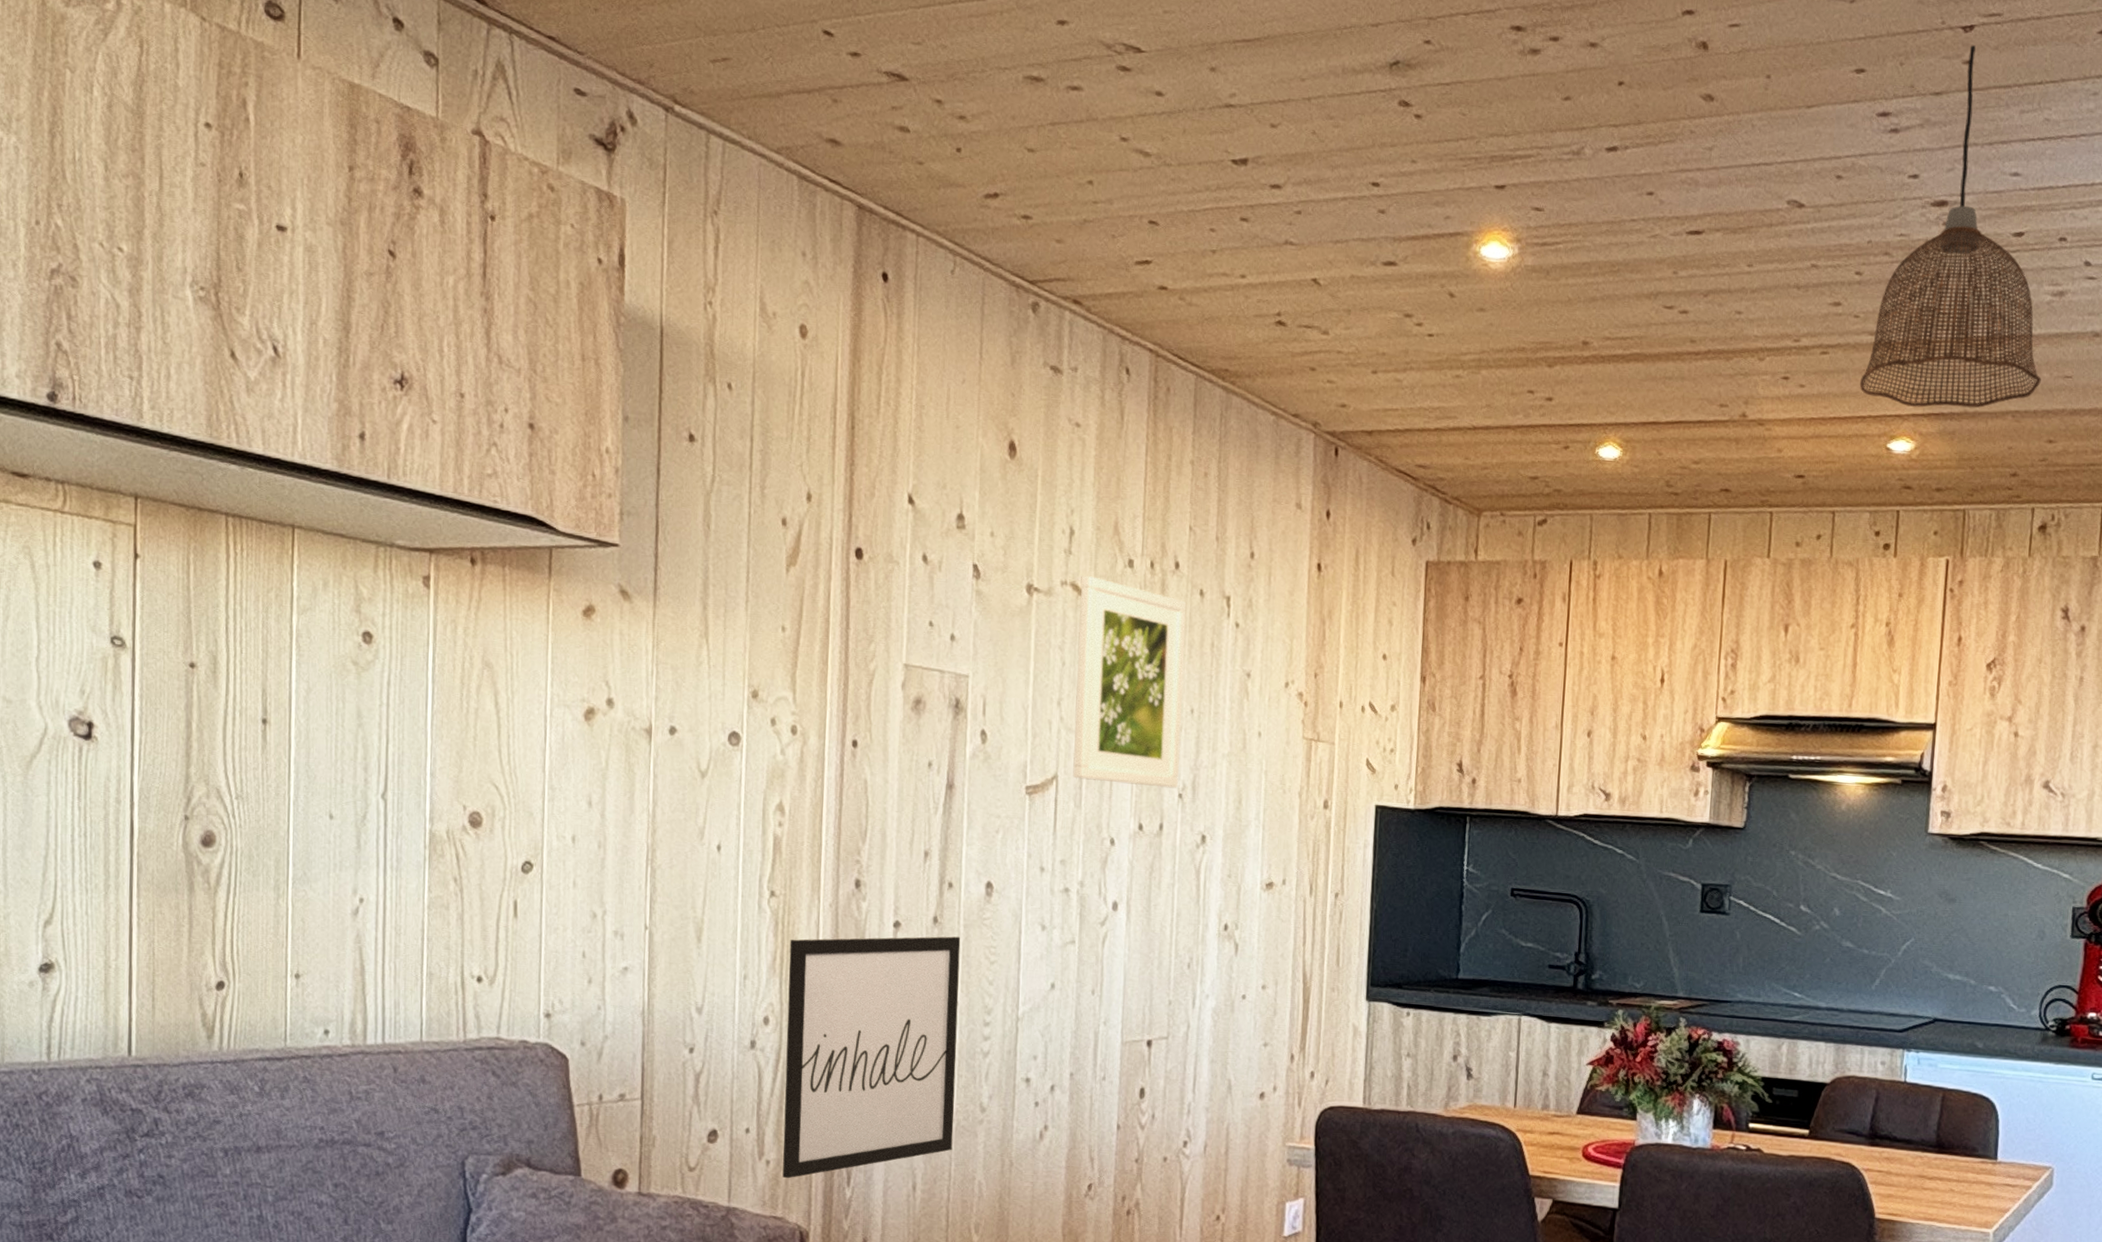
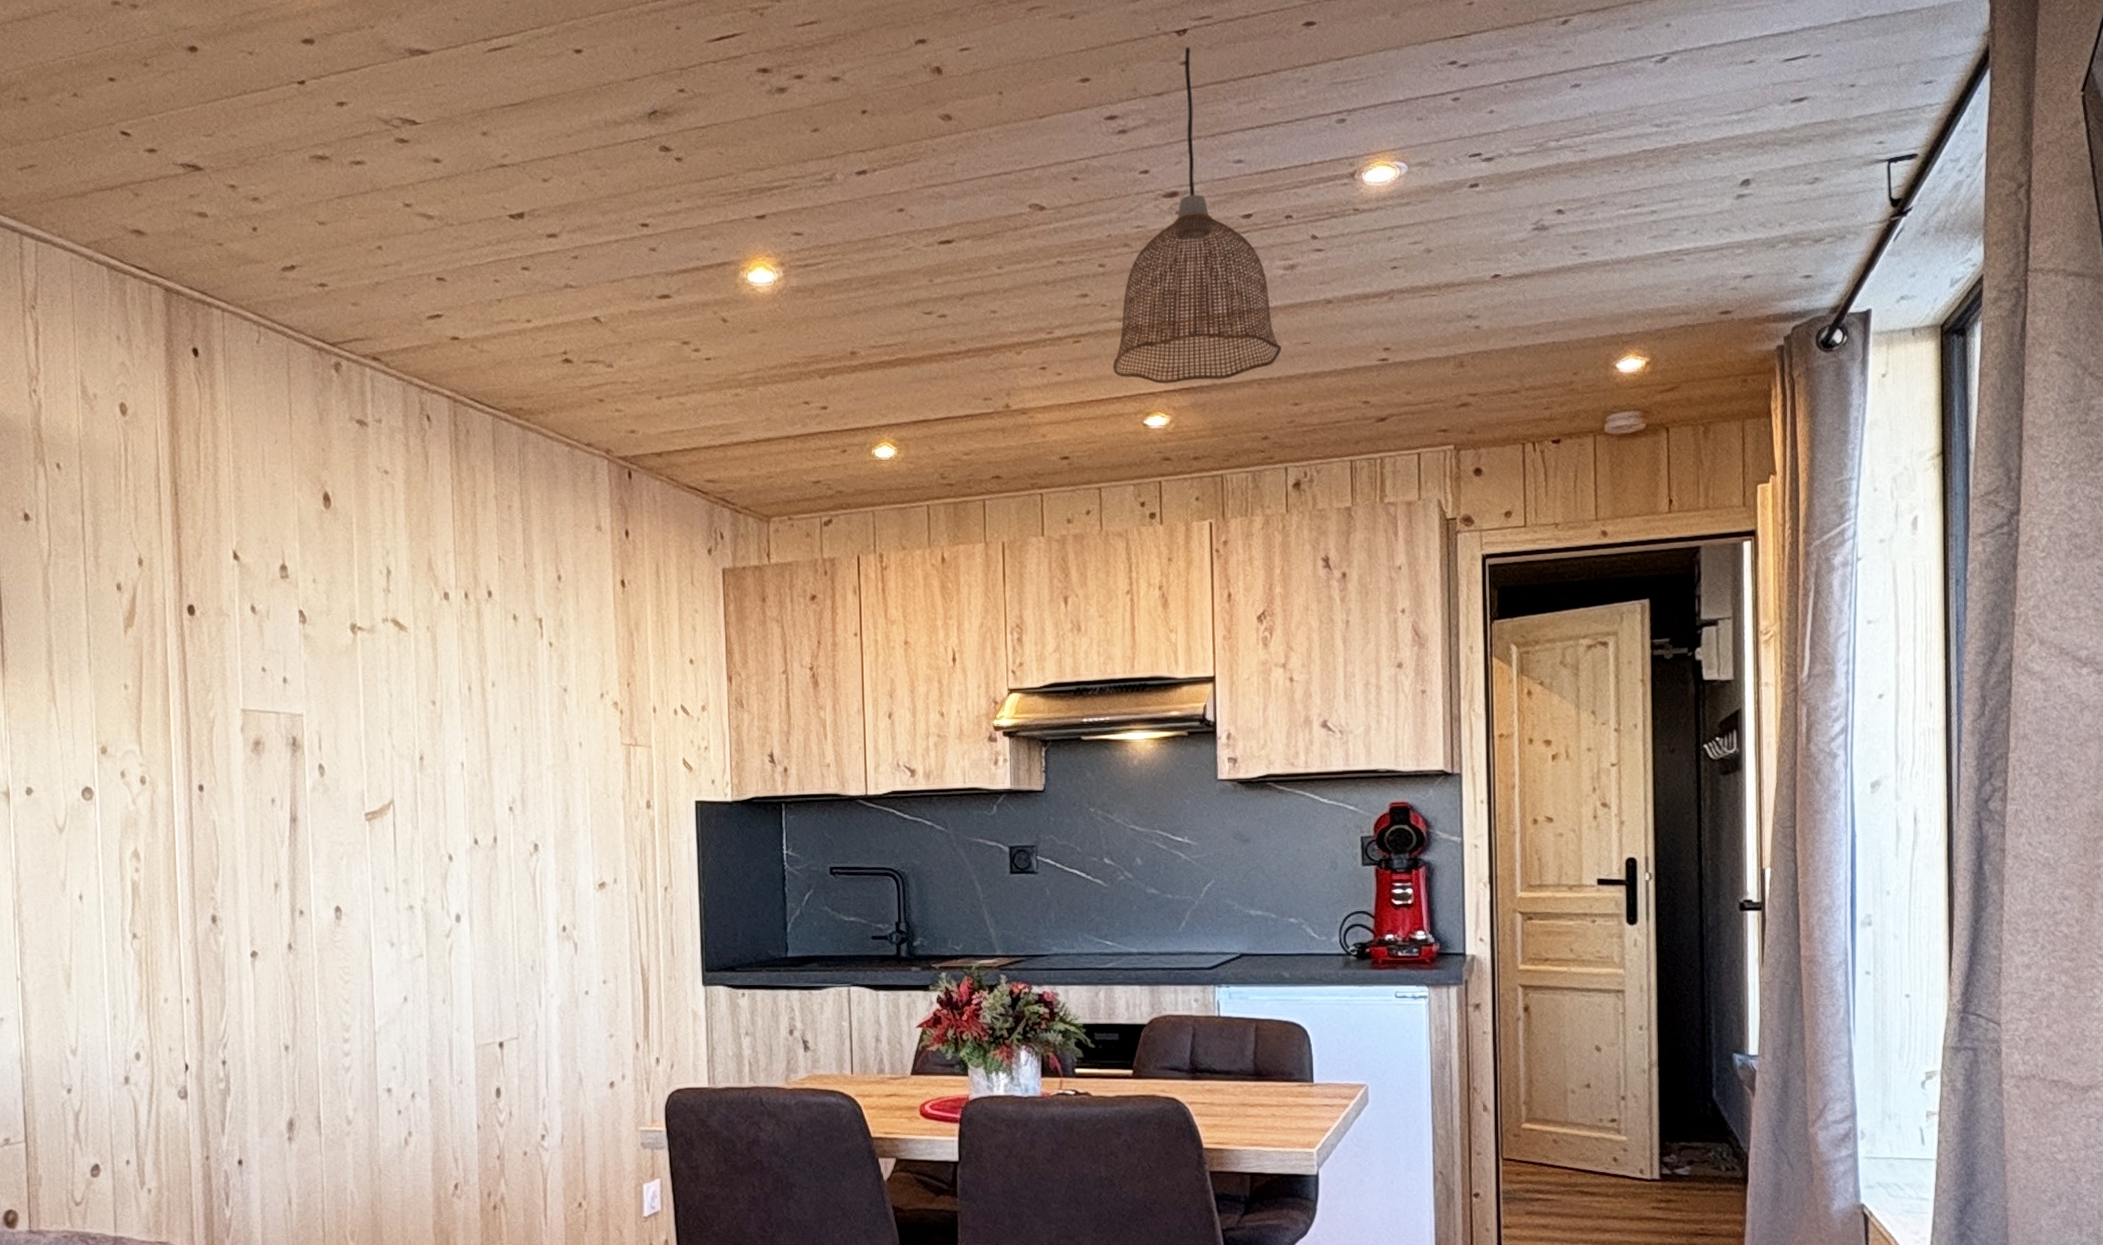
wall art: present [782,936,961,1179] -> none [154,961,323,1205]
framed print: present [1073,574,1187,789] -> none [401,610,509,803]

